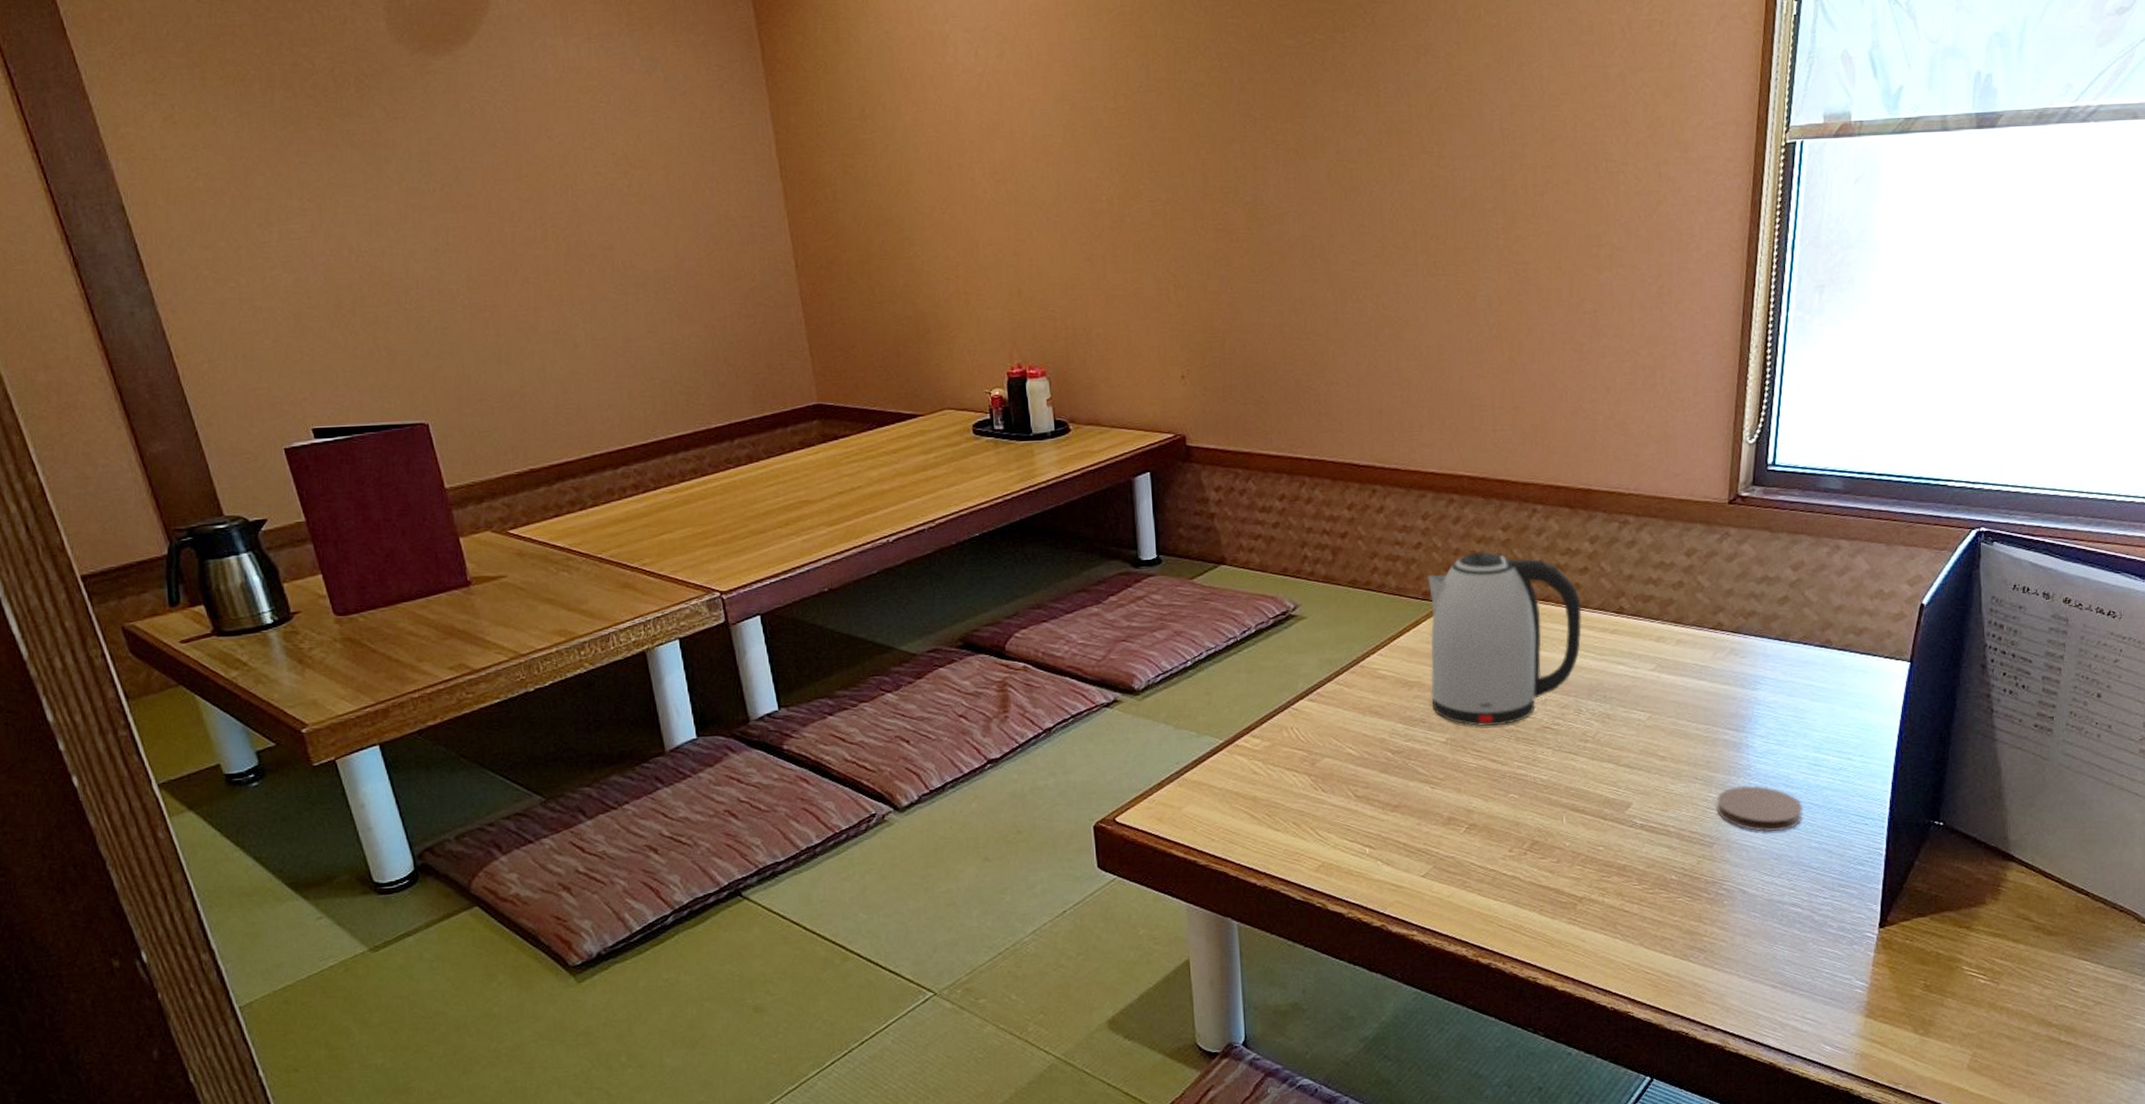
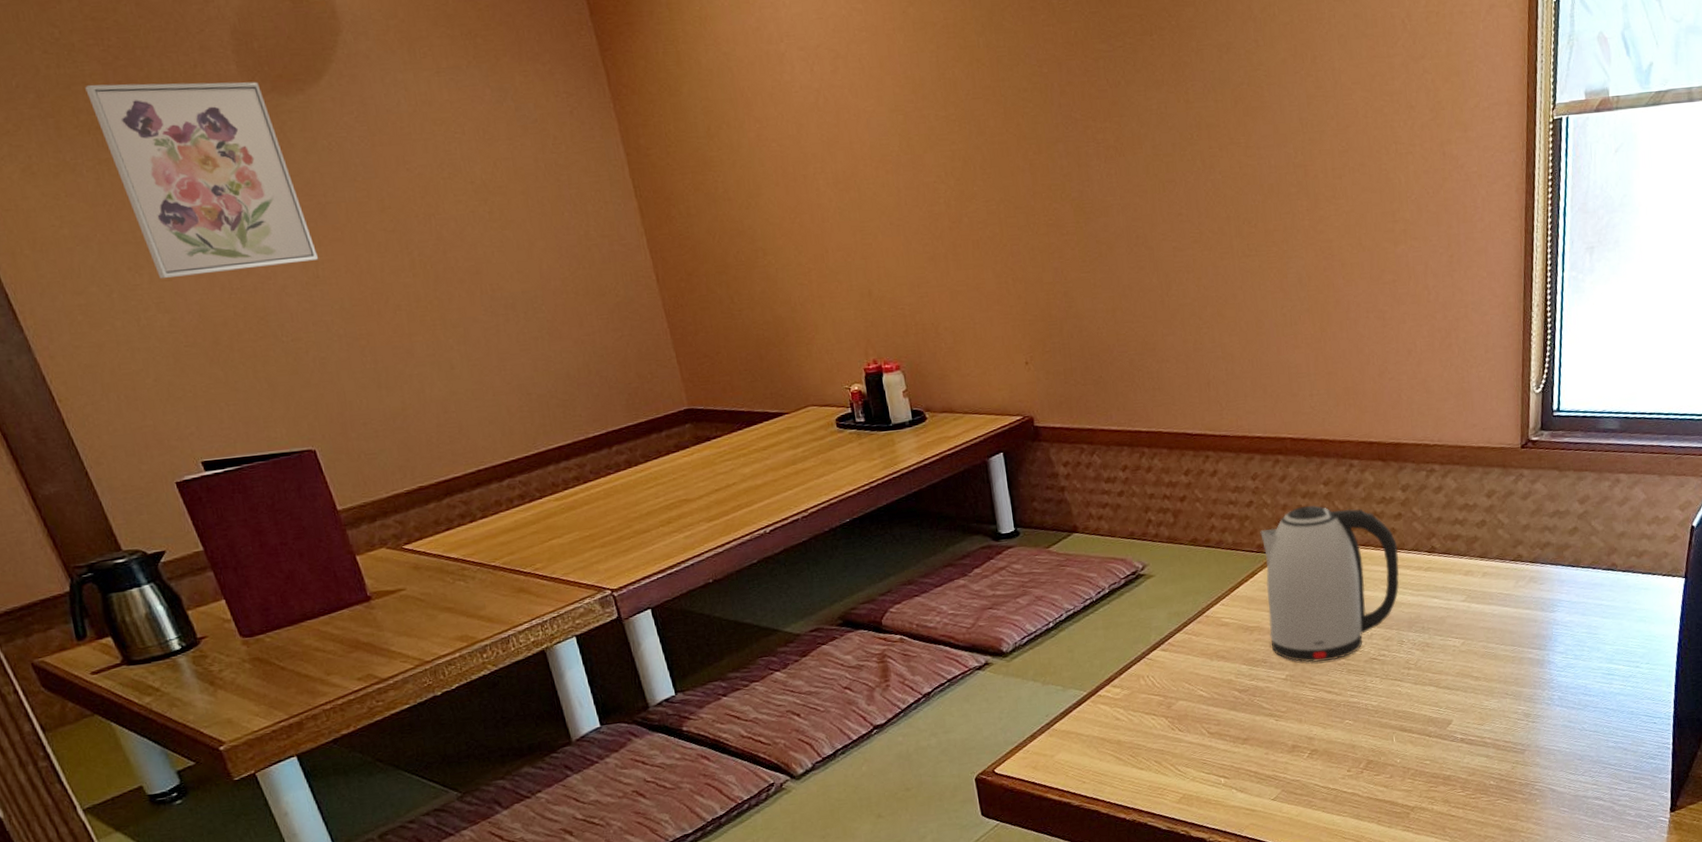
wall art: none [234,35,451,238] -> present [85,81,319,279]
coaster: present [1717,785,1803,833] -> none [1525,696,1600,737]

